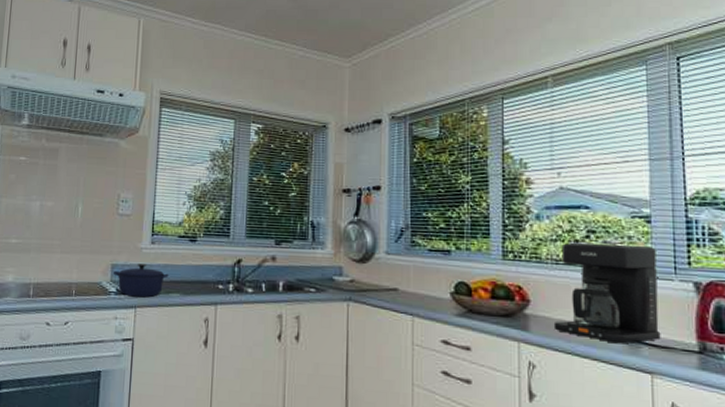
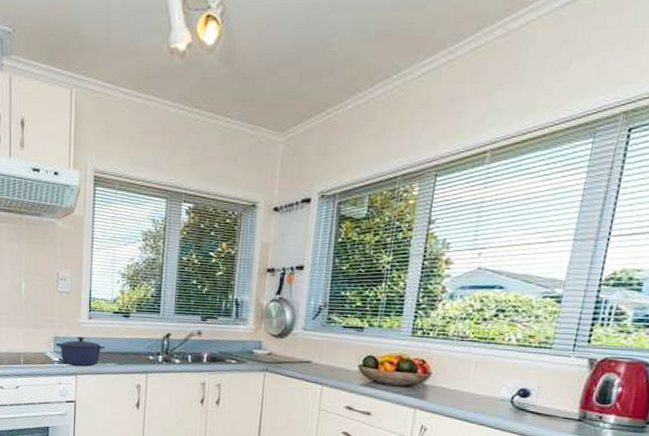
coffee maker: present [553,243,661,344] -> none [449,321,560,412]

